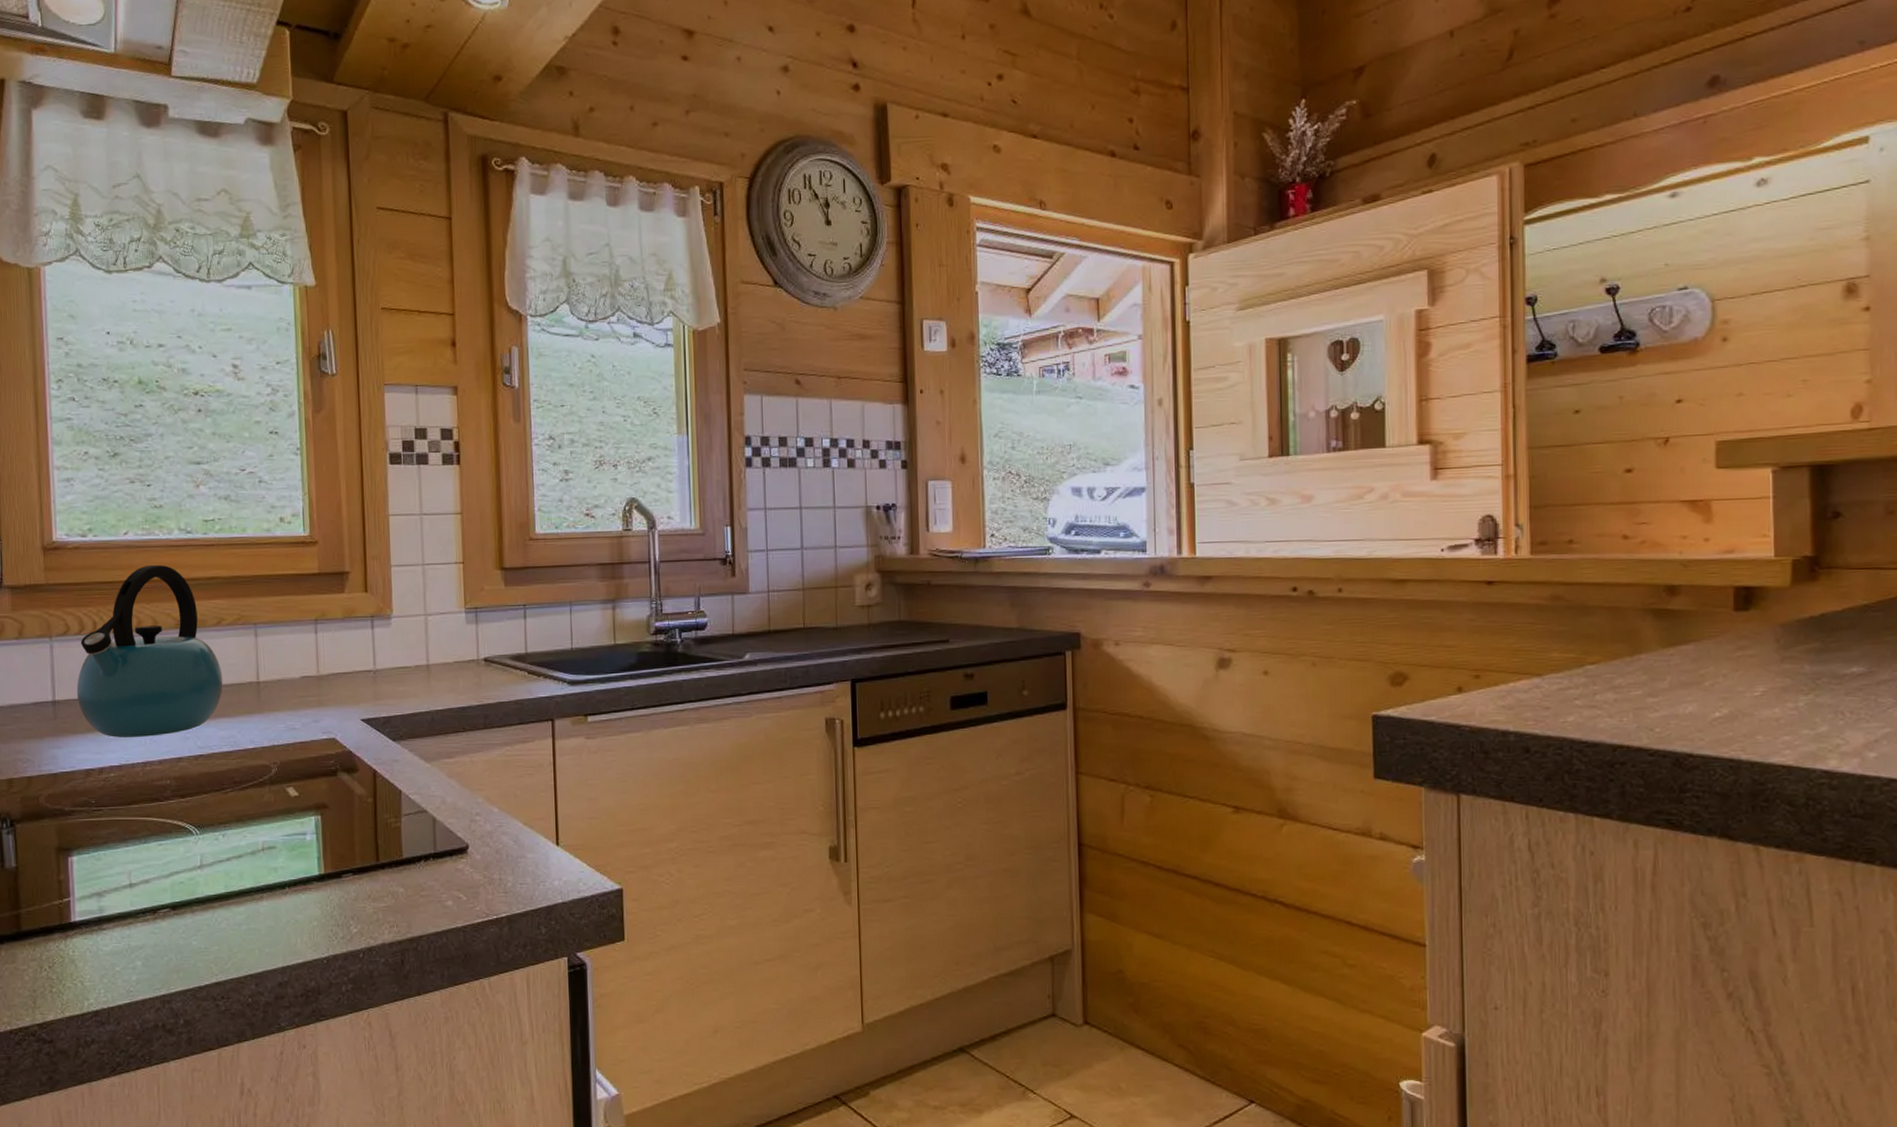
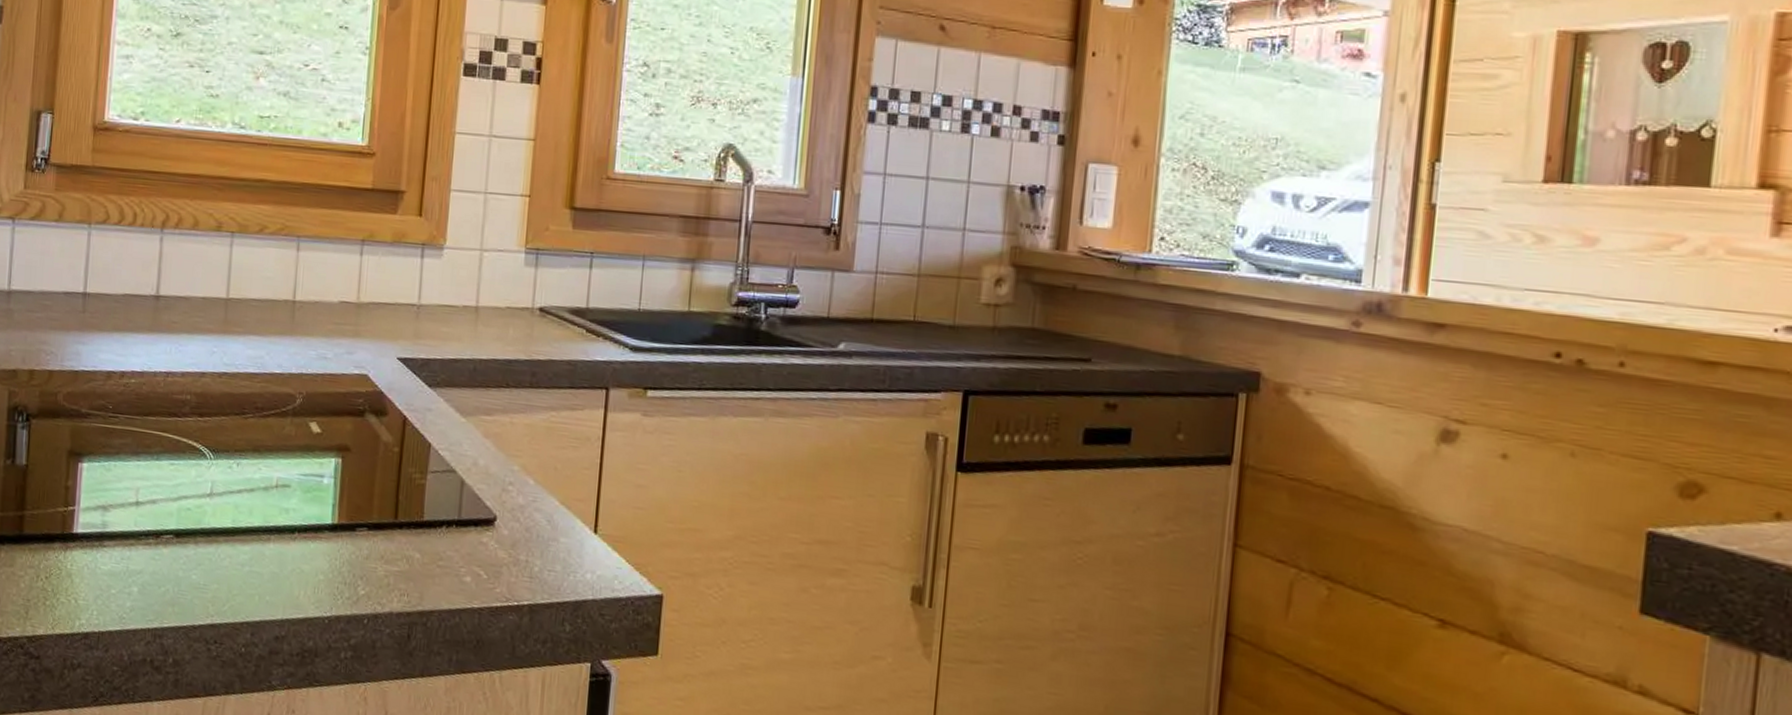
kettle: present [76,565,223,738] -> none [108,159,258,346]

